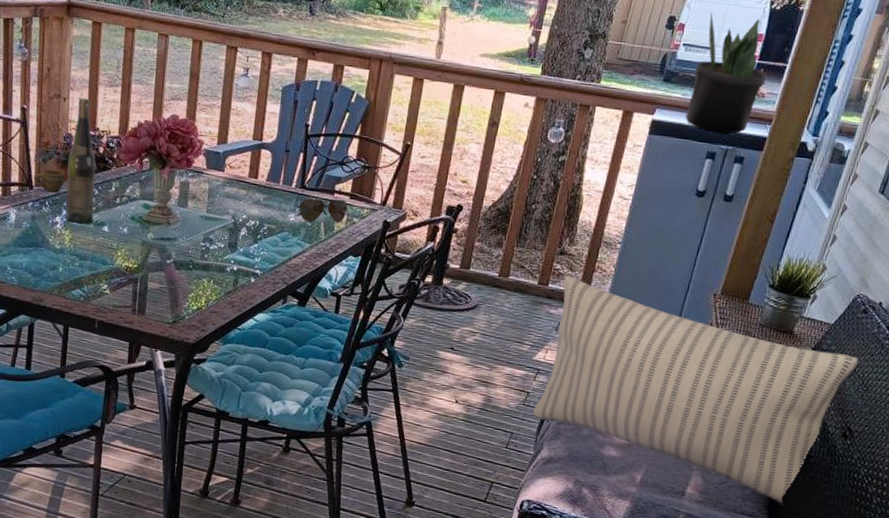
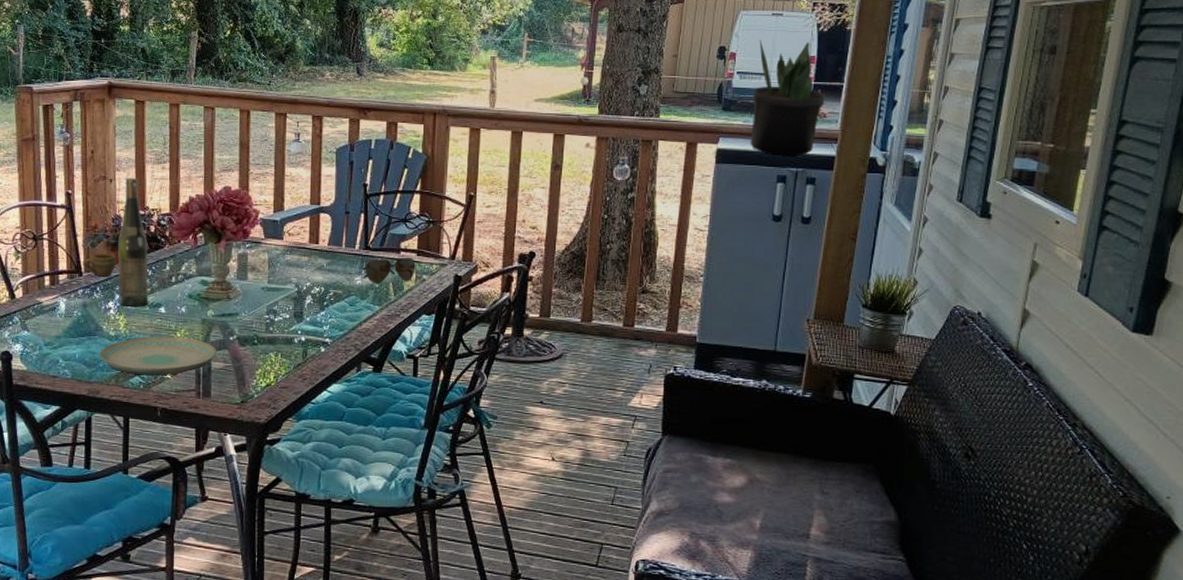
plate: none [44,253,154,291] -> present [99,336,217,376]
pillow: present [532,275,858,508] -> none [635,314,967,541]

